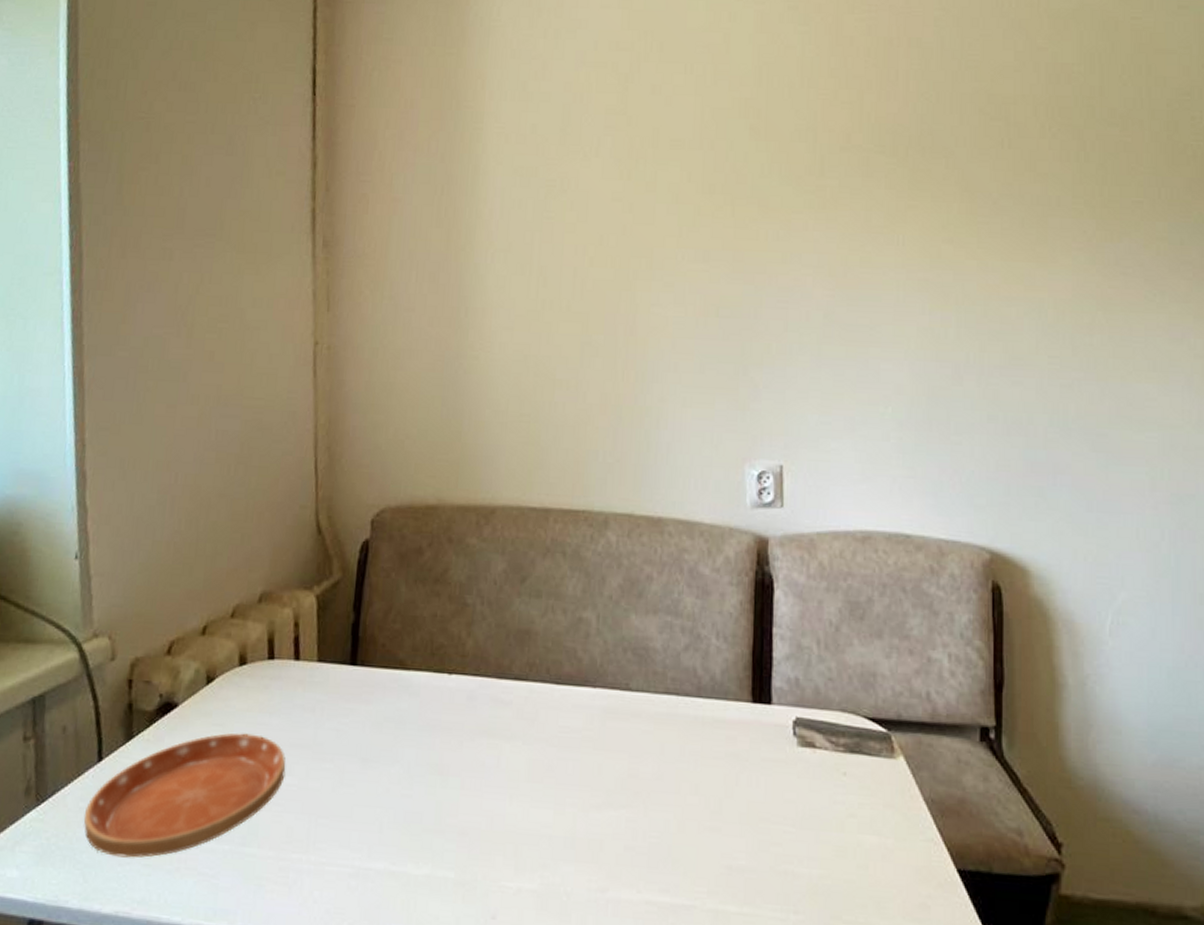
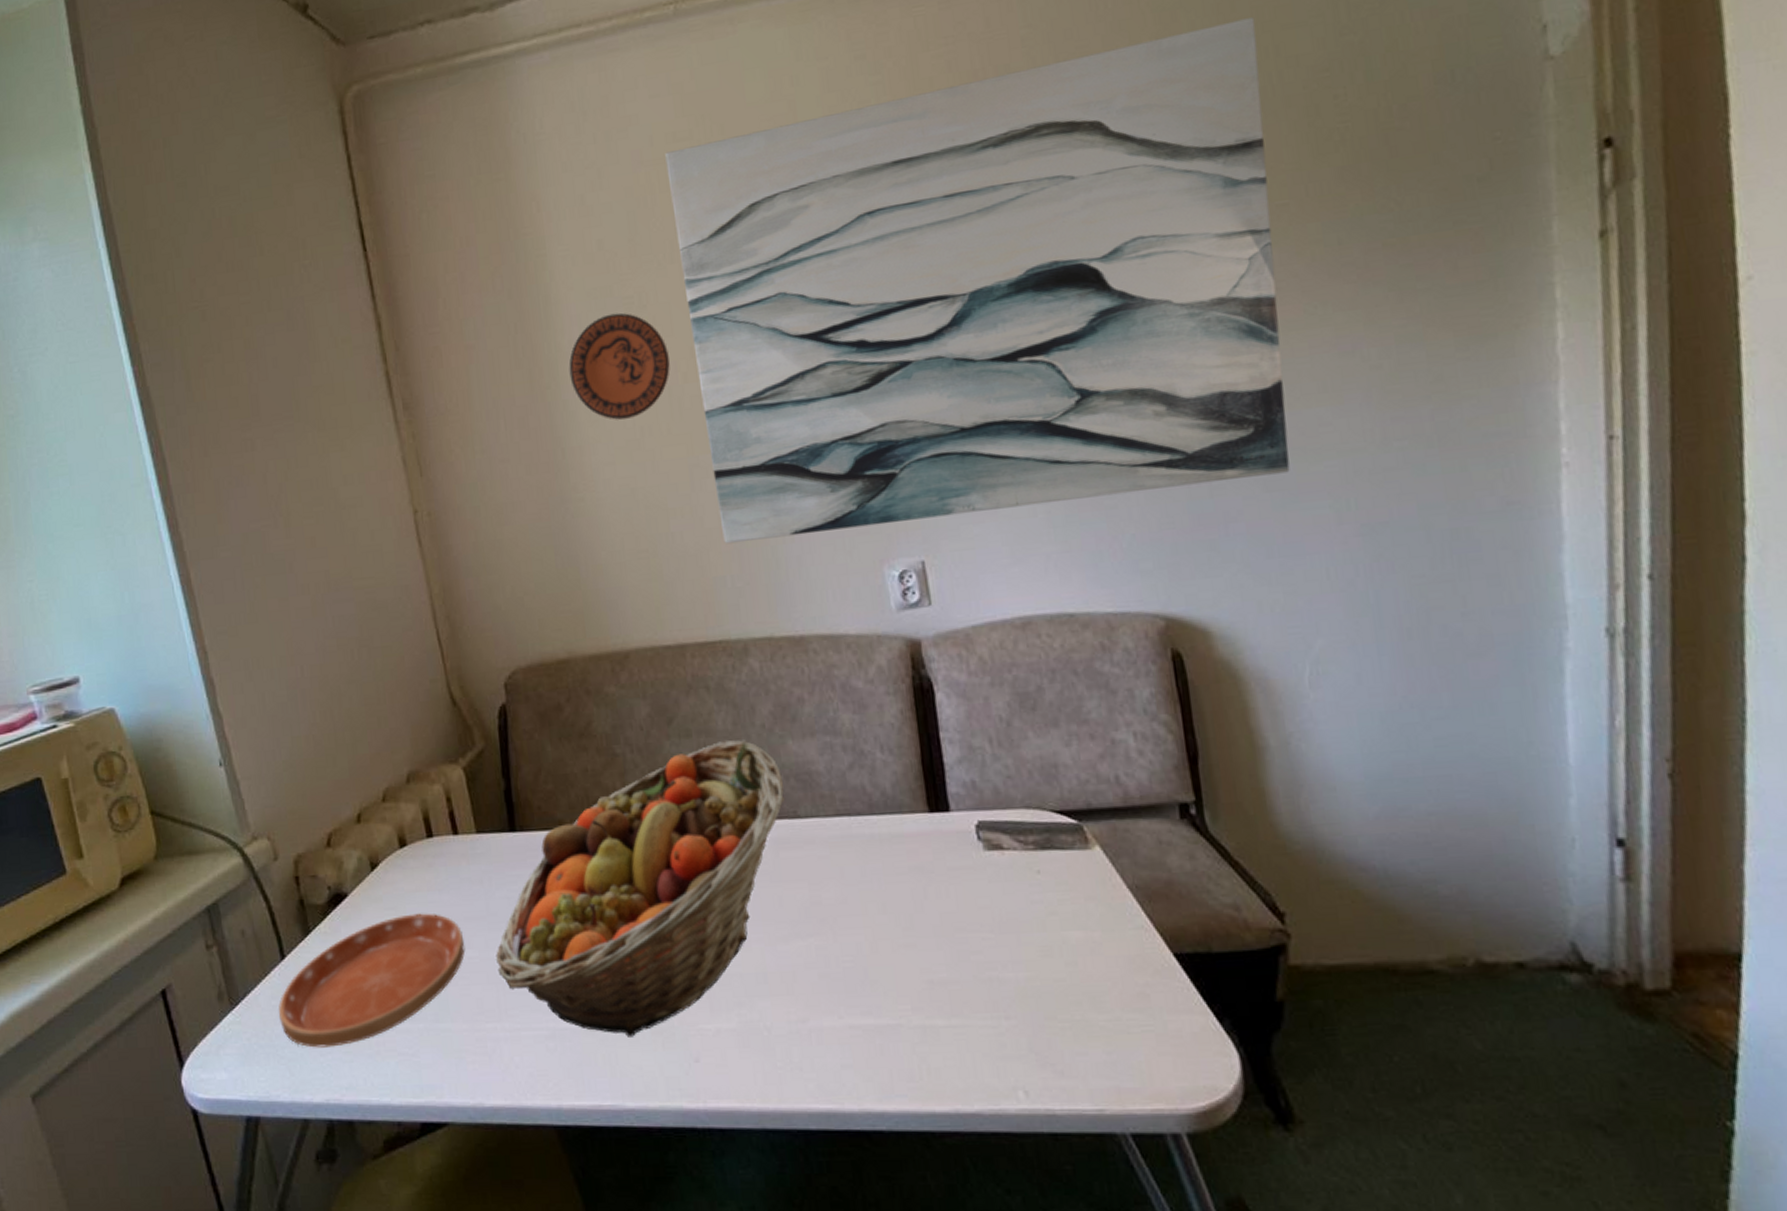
fruit basket: none [313,605,621,886] -> present [496,739,786,1037]
decorative plate: none [485,192,580,290] -> present [569,312,670,420]
wall art: none [602,38,1134,437] -> present [665,17,1290,544]

